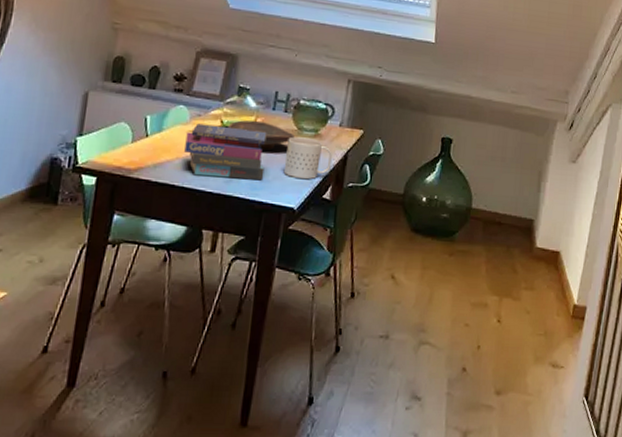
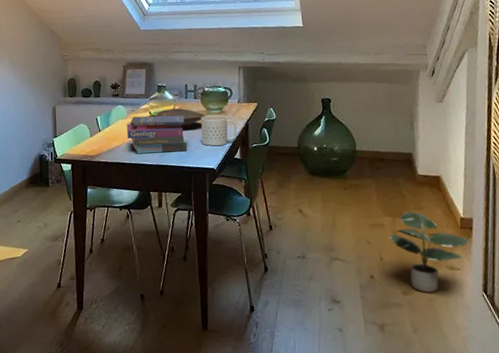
potted plant: none [493,291,579,394] -> present [390,211,470,293]

